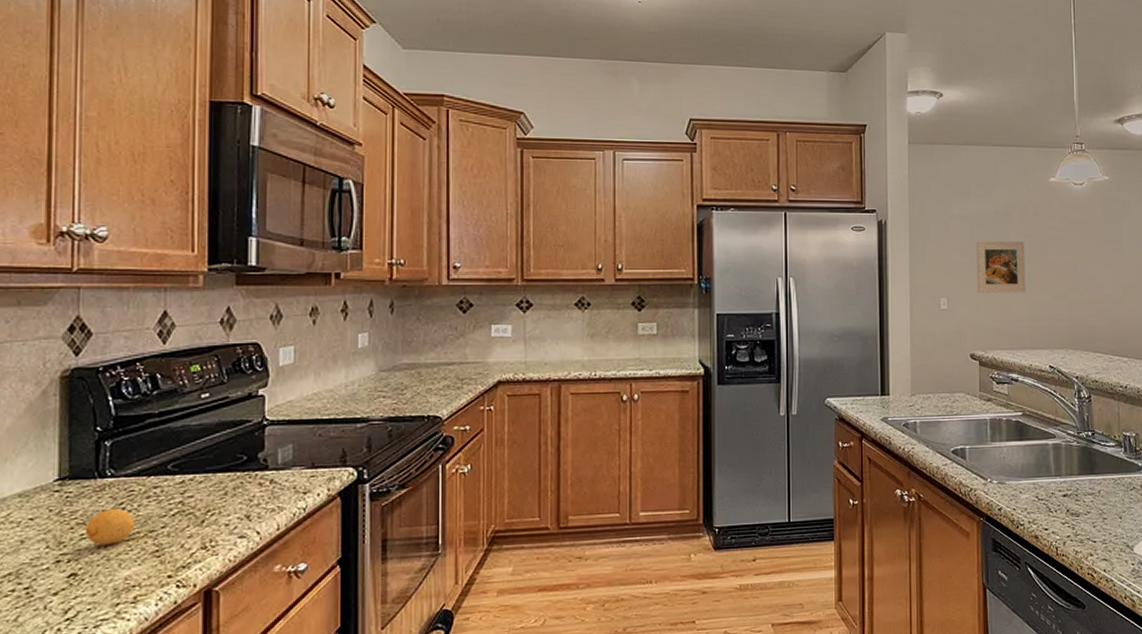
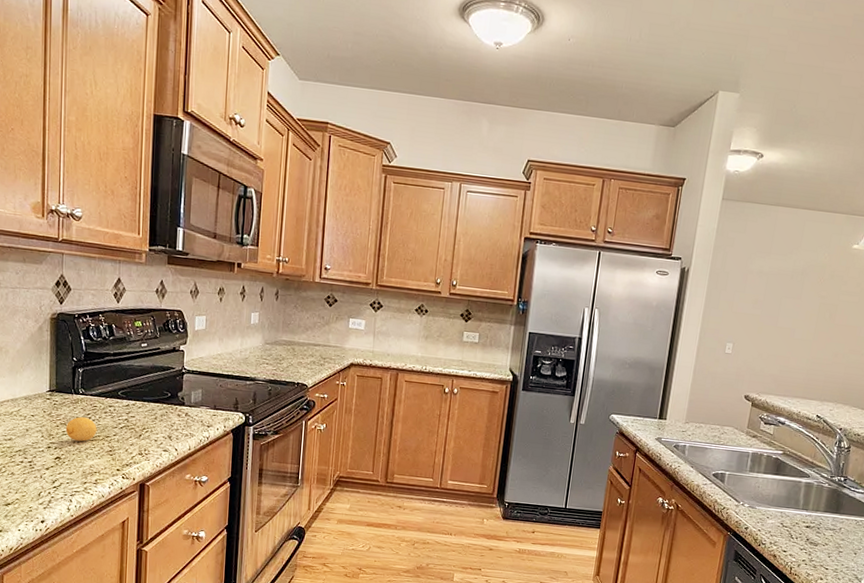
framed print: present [976,240,1026,293] -> none [762,295,816,348]

